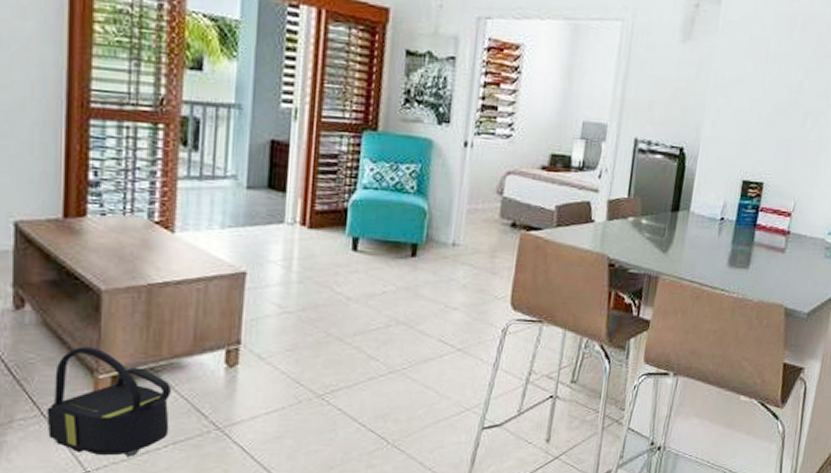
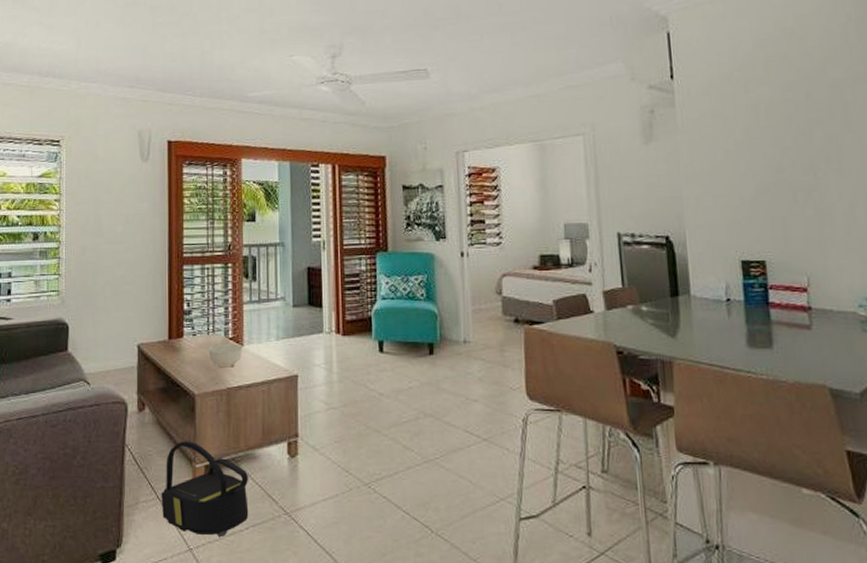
bowl: none [123,228,173,259] -> present [208,343,243,368]

